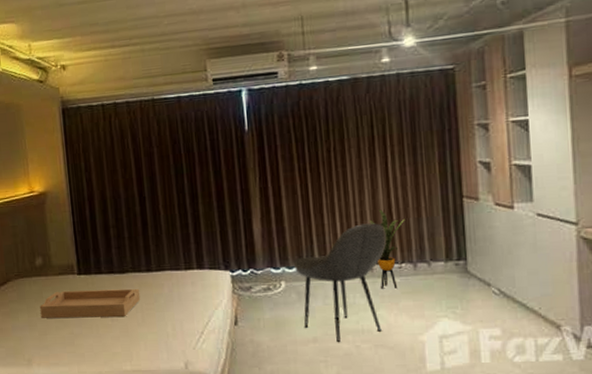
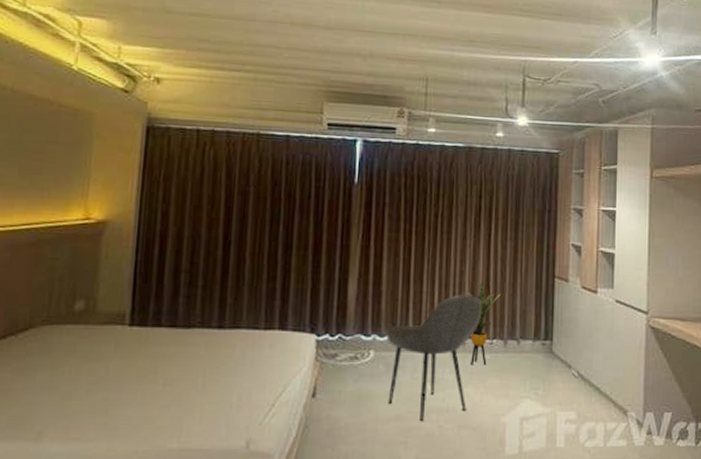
serving tray: present [40,288,141,318] -> none [68,344,206,381]

